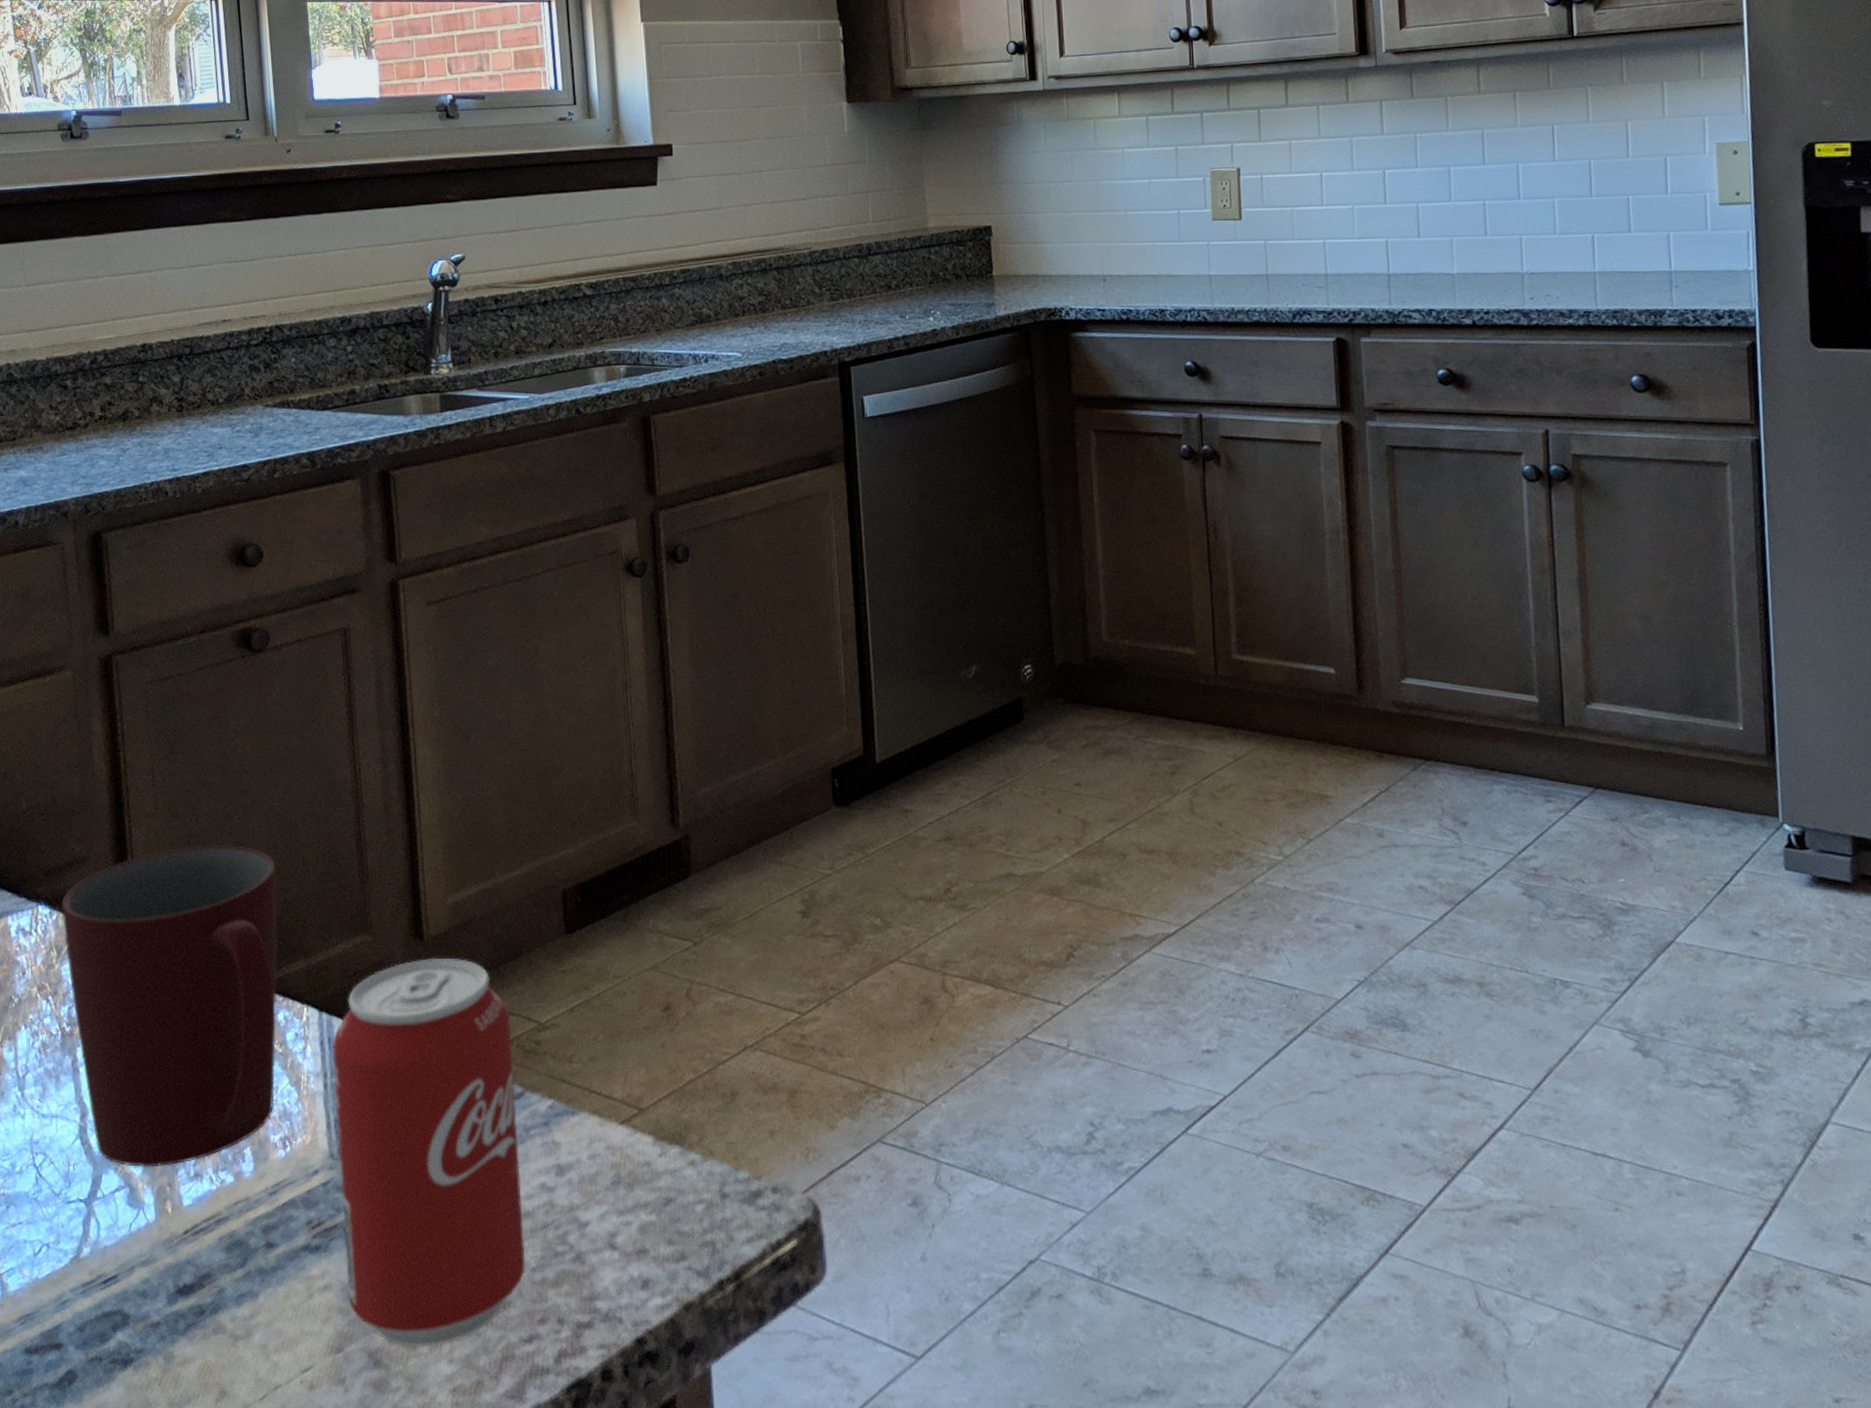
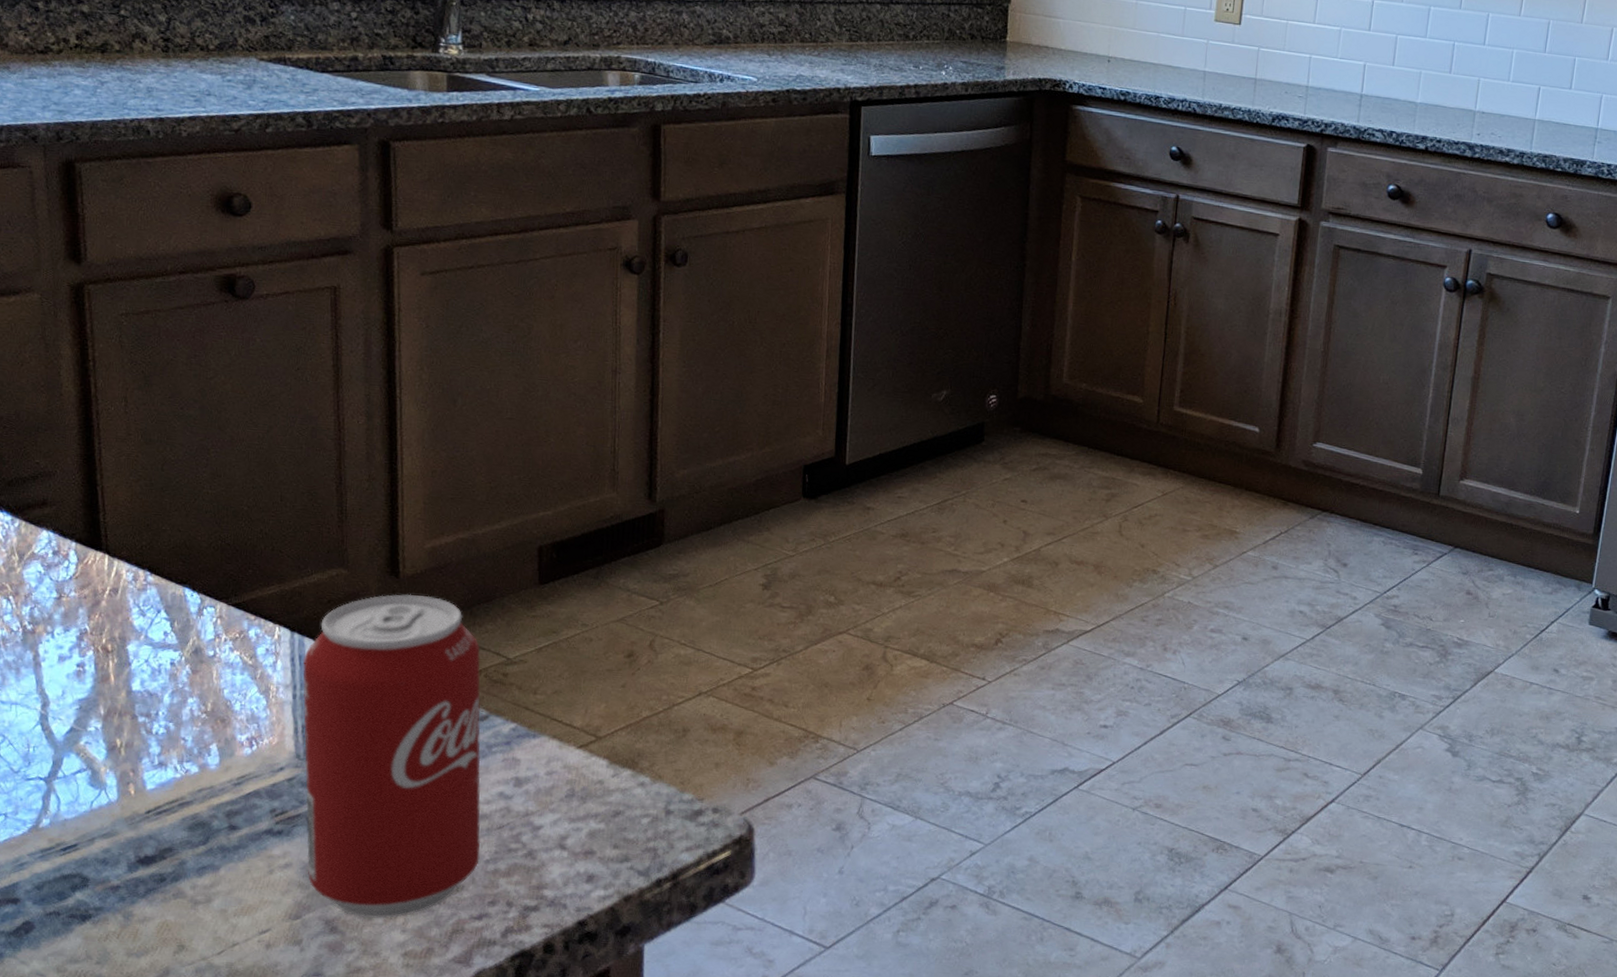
mug: present [61,845,278,1168] -> none [24,473,253,755]

